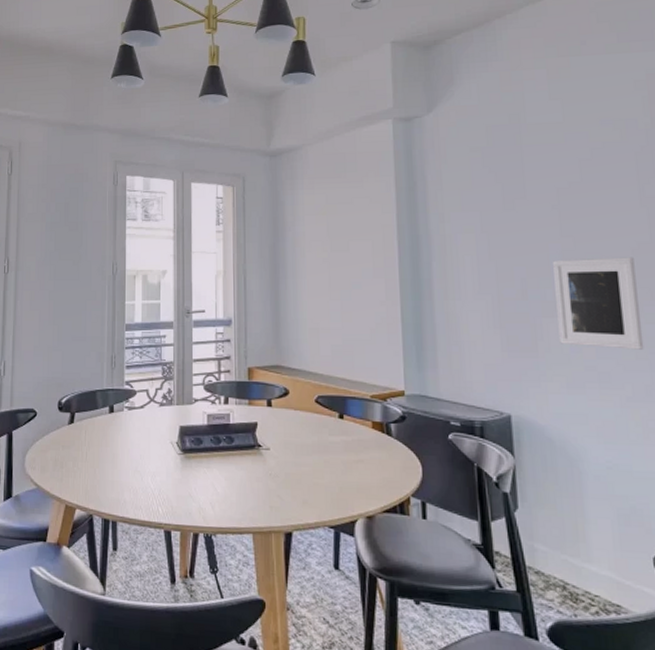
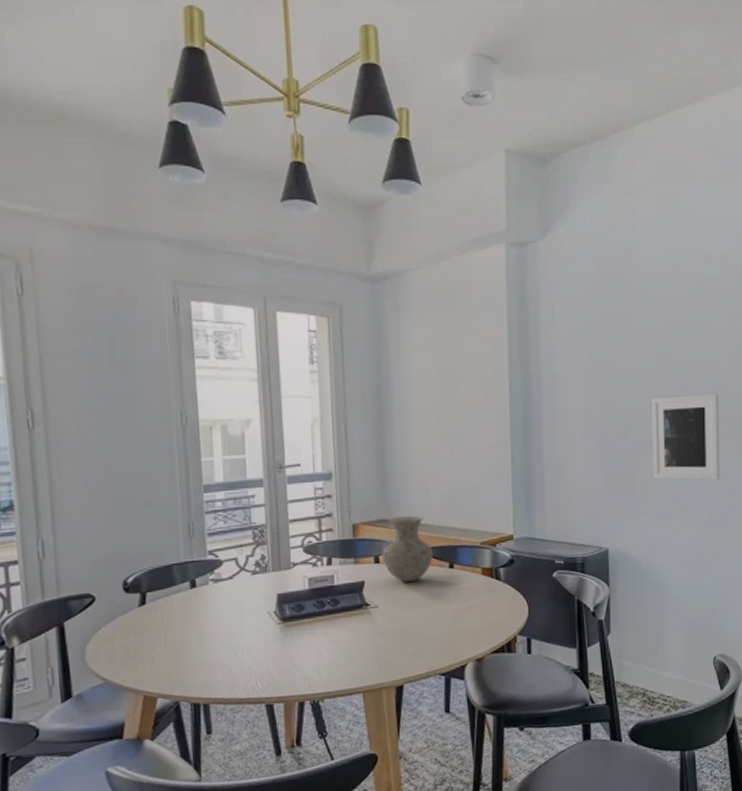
vase: none [274,363,323,429] -> present [382,515,433,583]

